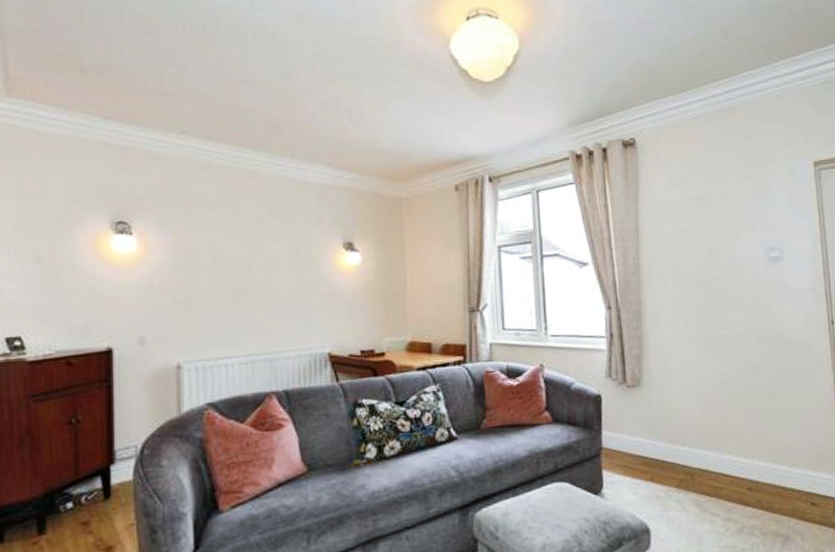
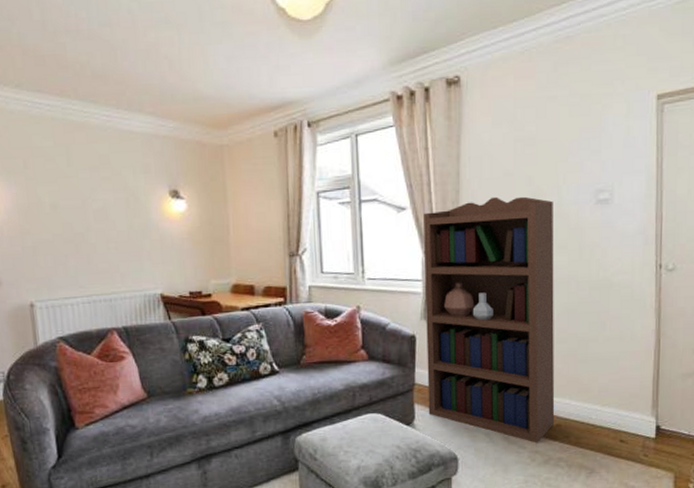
bookcase: none [605,253,746,510] -> present [424,196,555,443]

